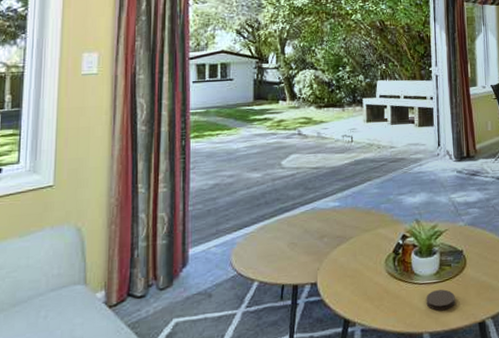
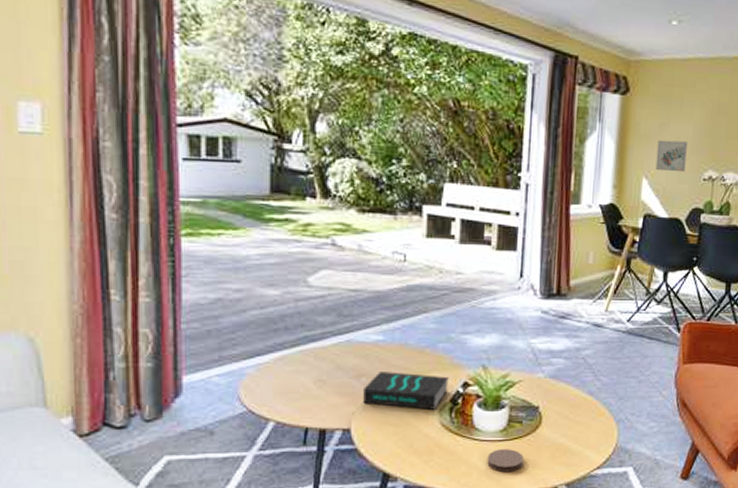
book: none [326,231,392,261] -> present [363,372,450,410]

